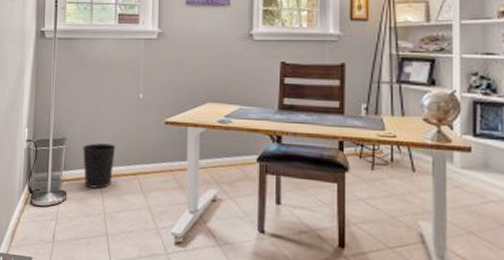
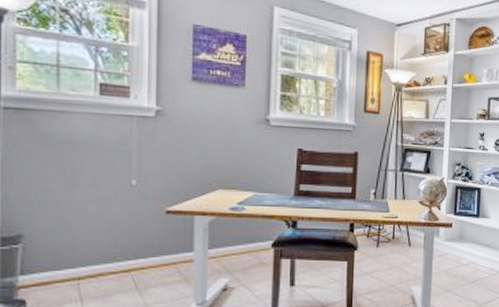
wastebasket: present [82,143,116,189] -> none [49,239,100,292]

